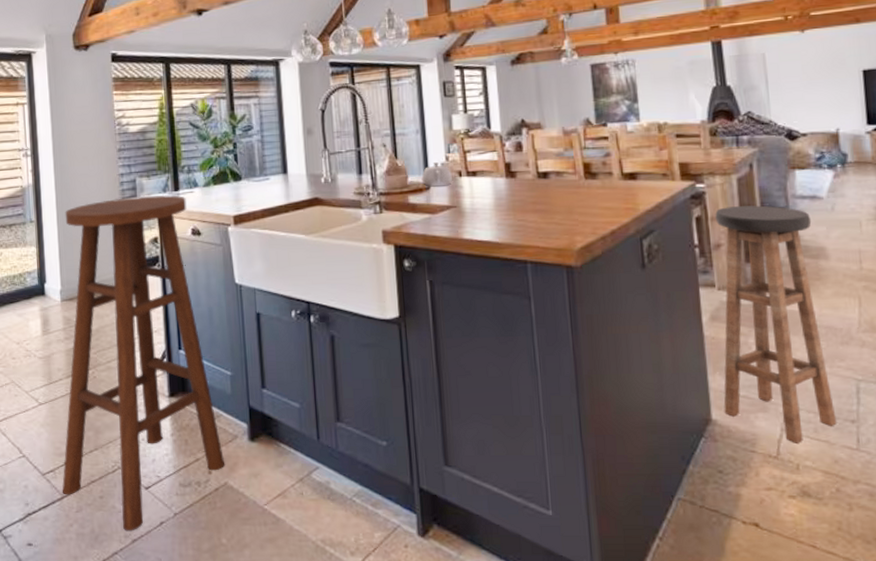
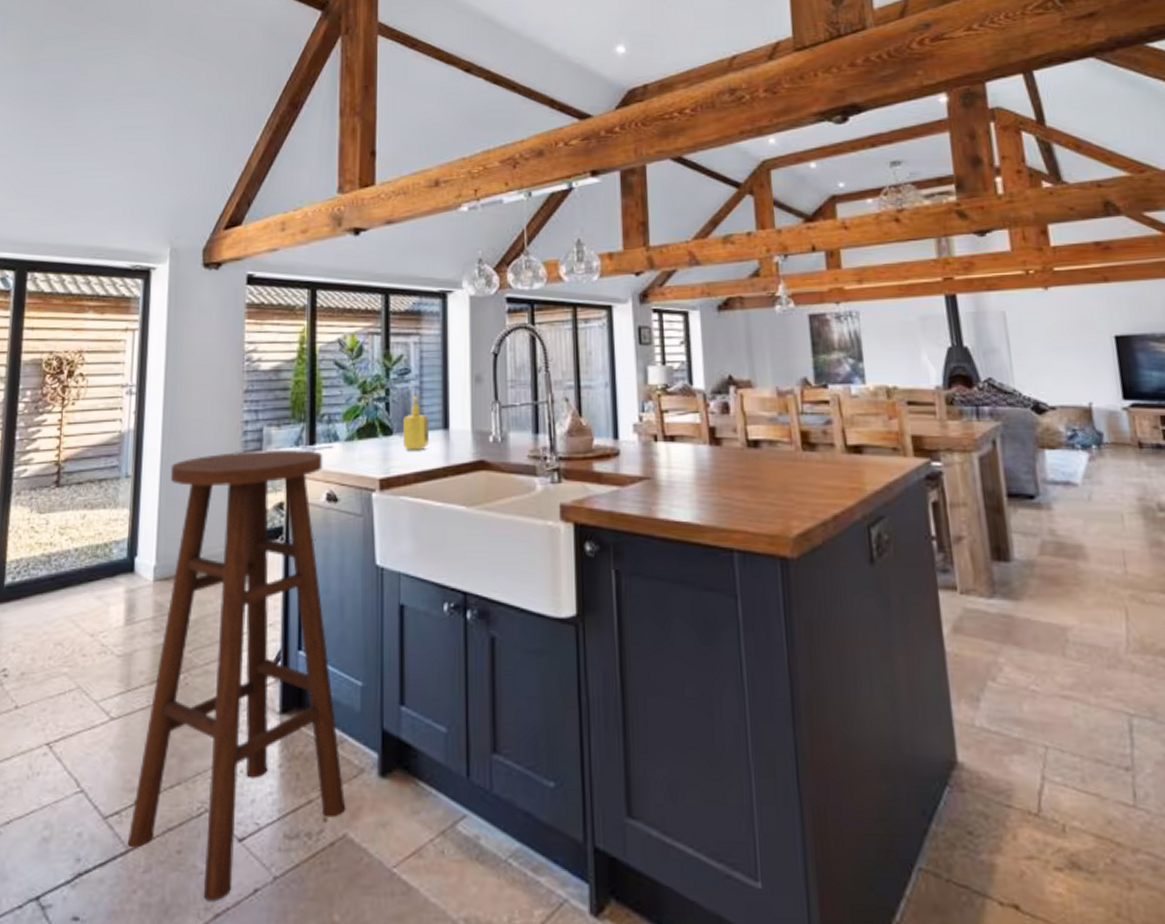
soap dispenser: none [248,148,272,192] -> present [402,396,429,450]
teapot: present [421,162,453,187] -> none [609,423,647,453]
bar stool: present [715,205,837,443] -> none [954,491,1108,797]

